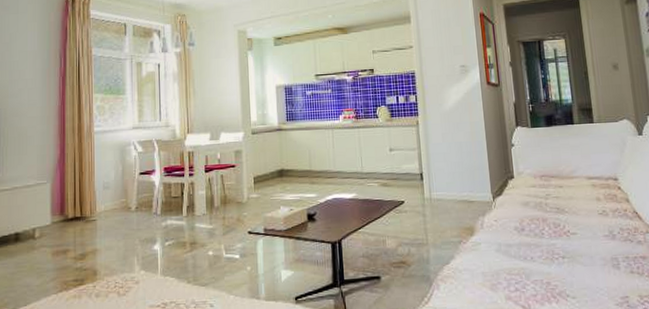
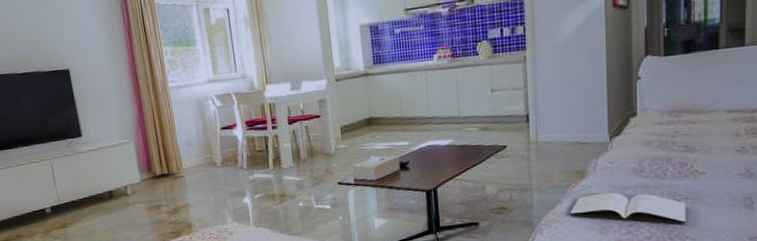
book: none [462,249,565,282] -> present [569,192,686,224]

